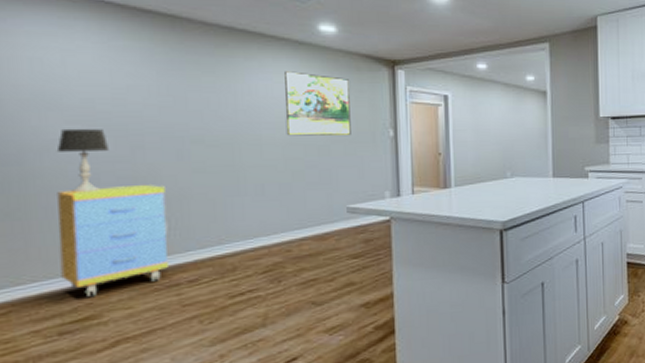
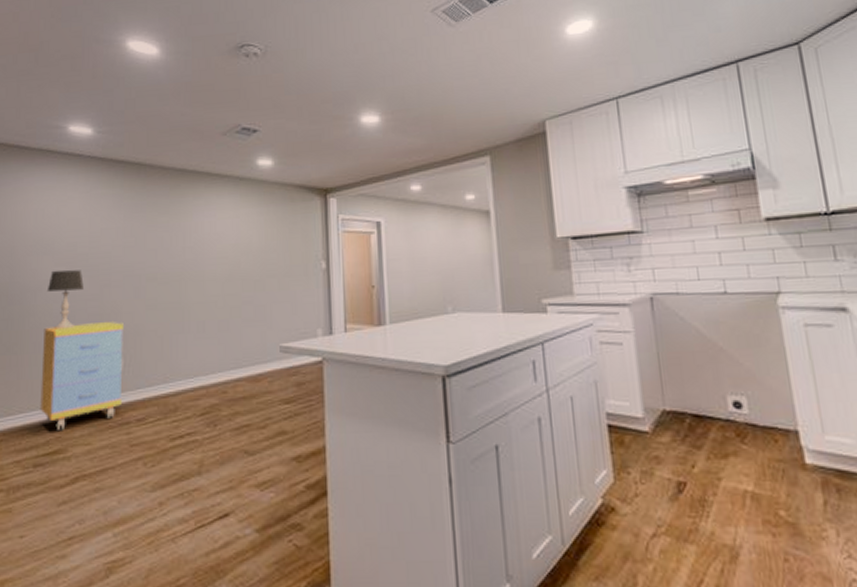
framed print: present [285,71,351,136] -> none [226,206,285,272]

